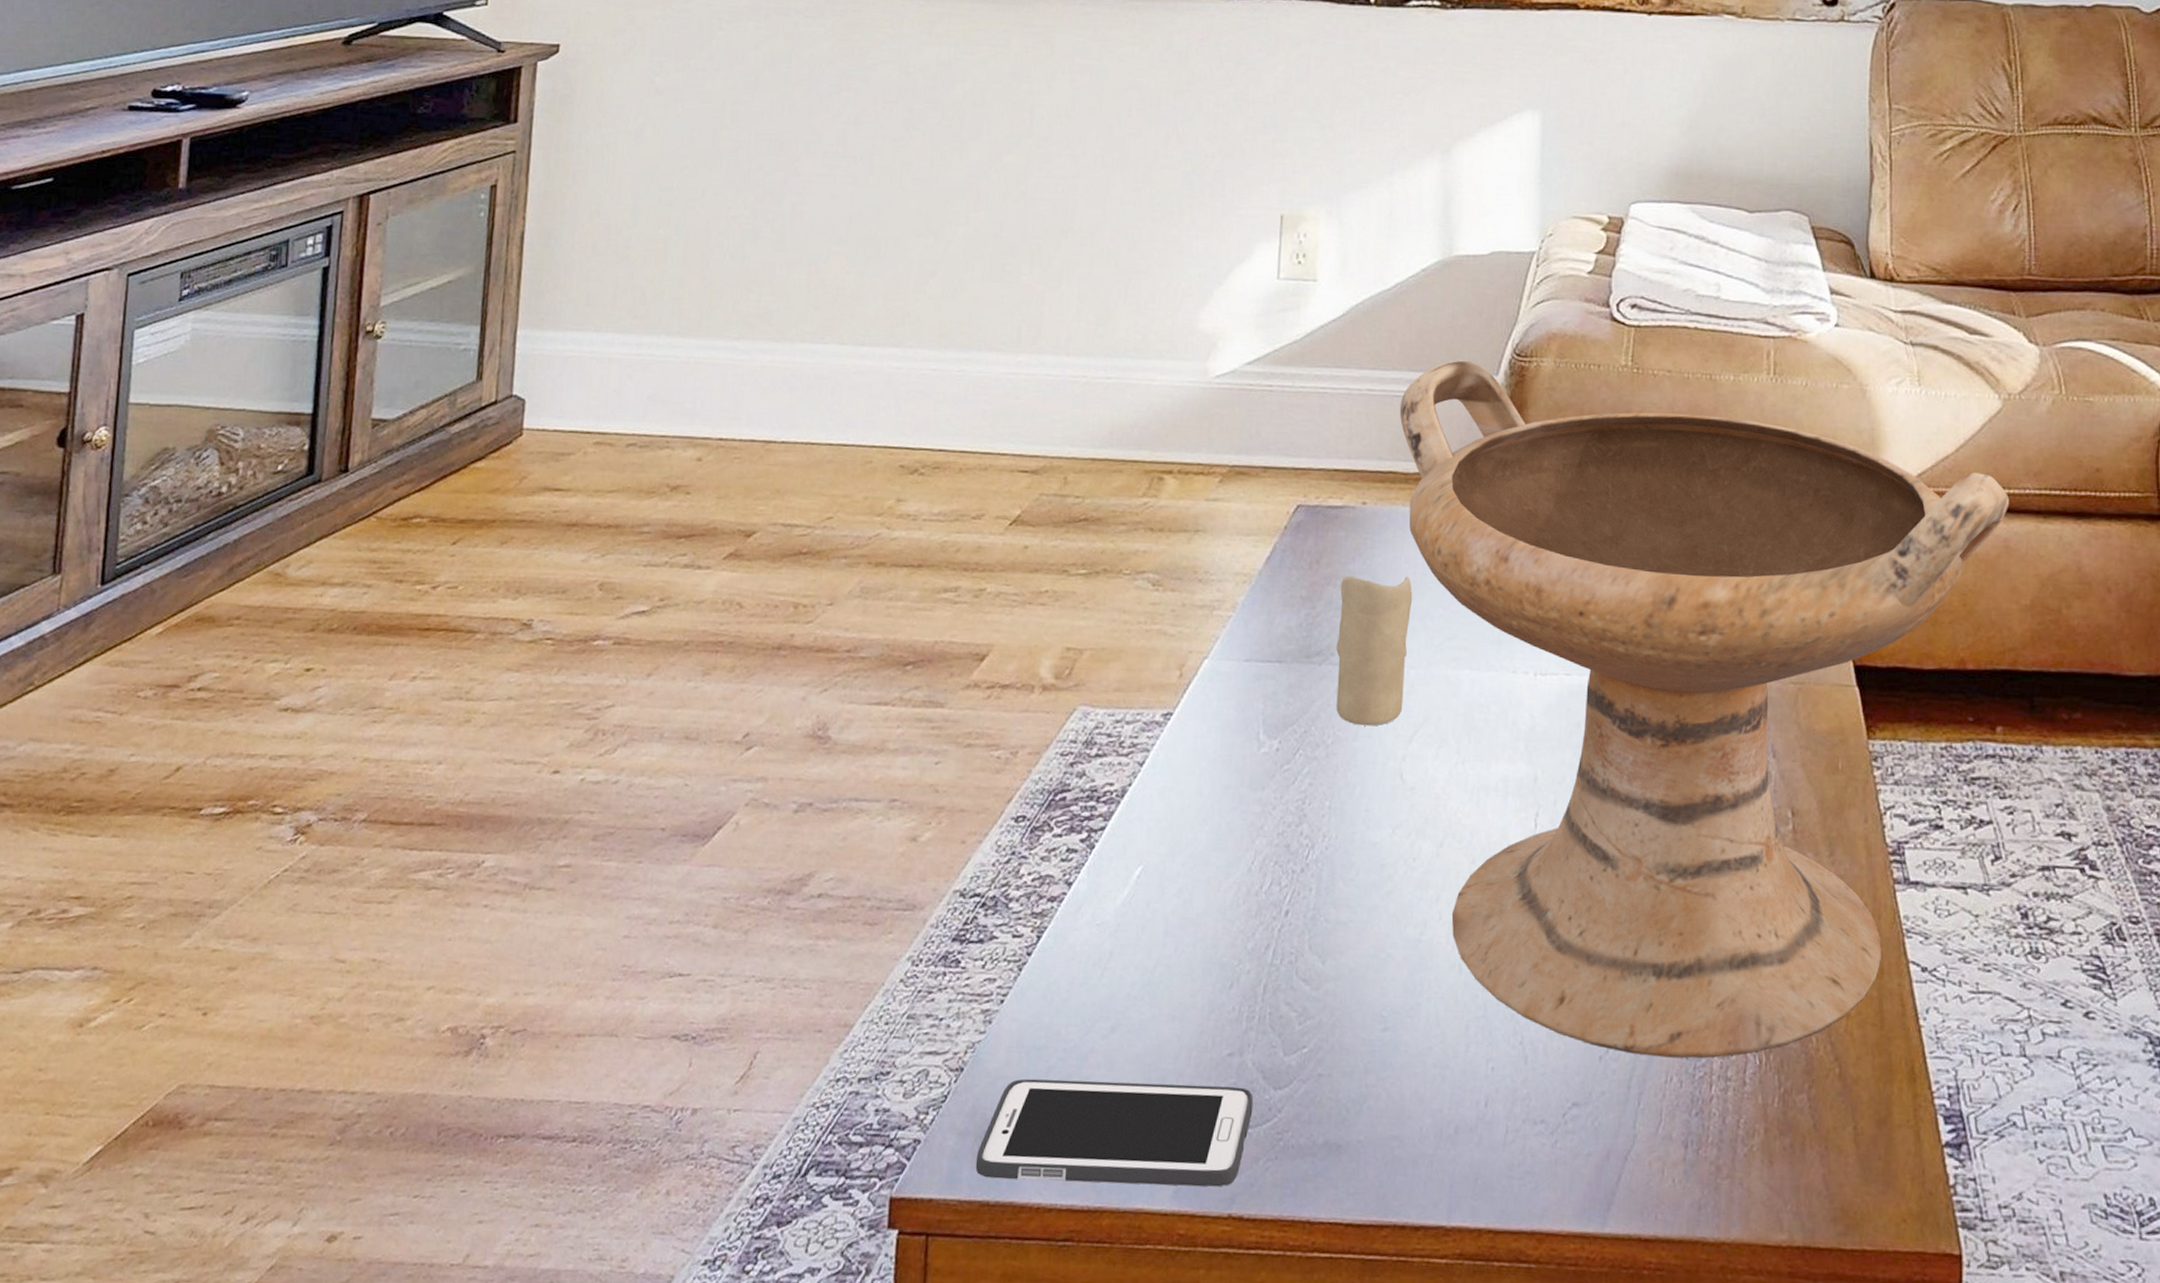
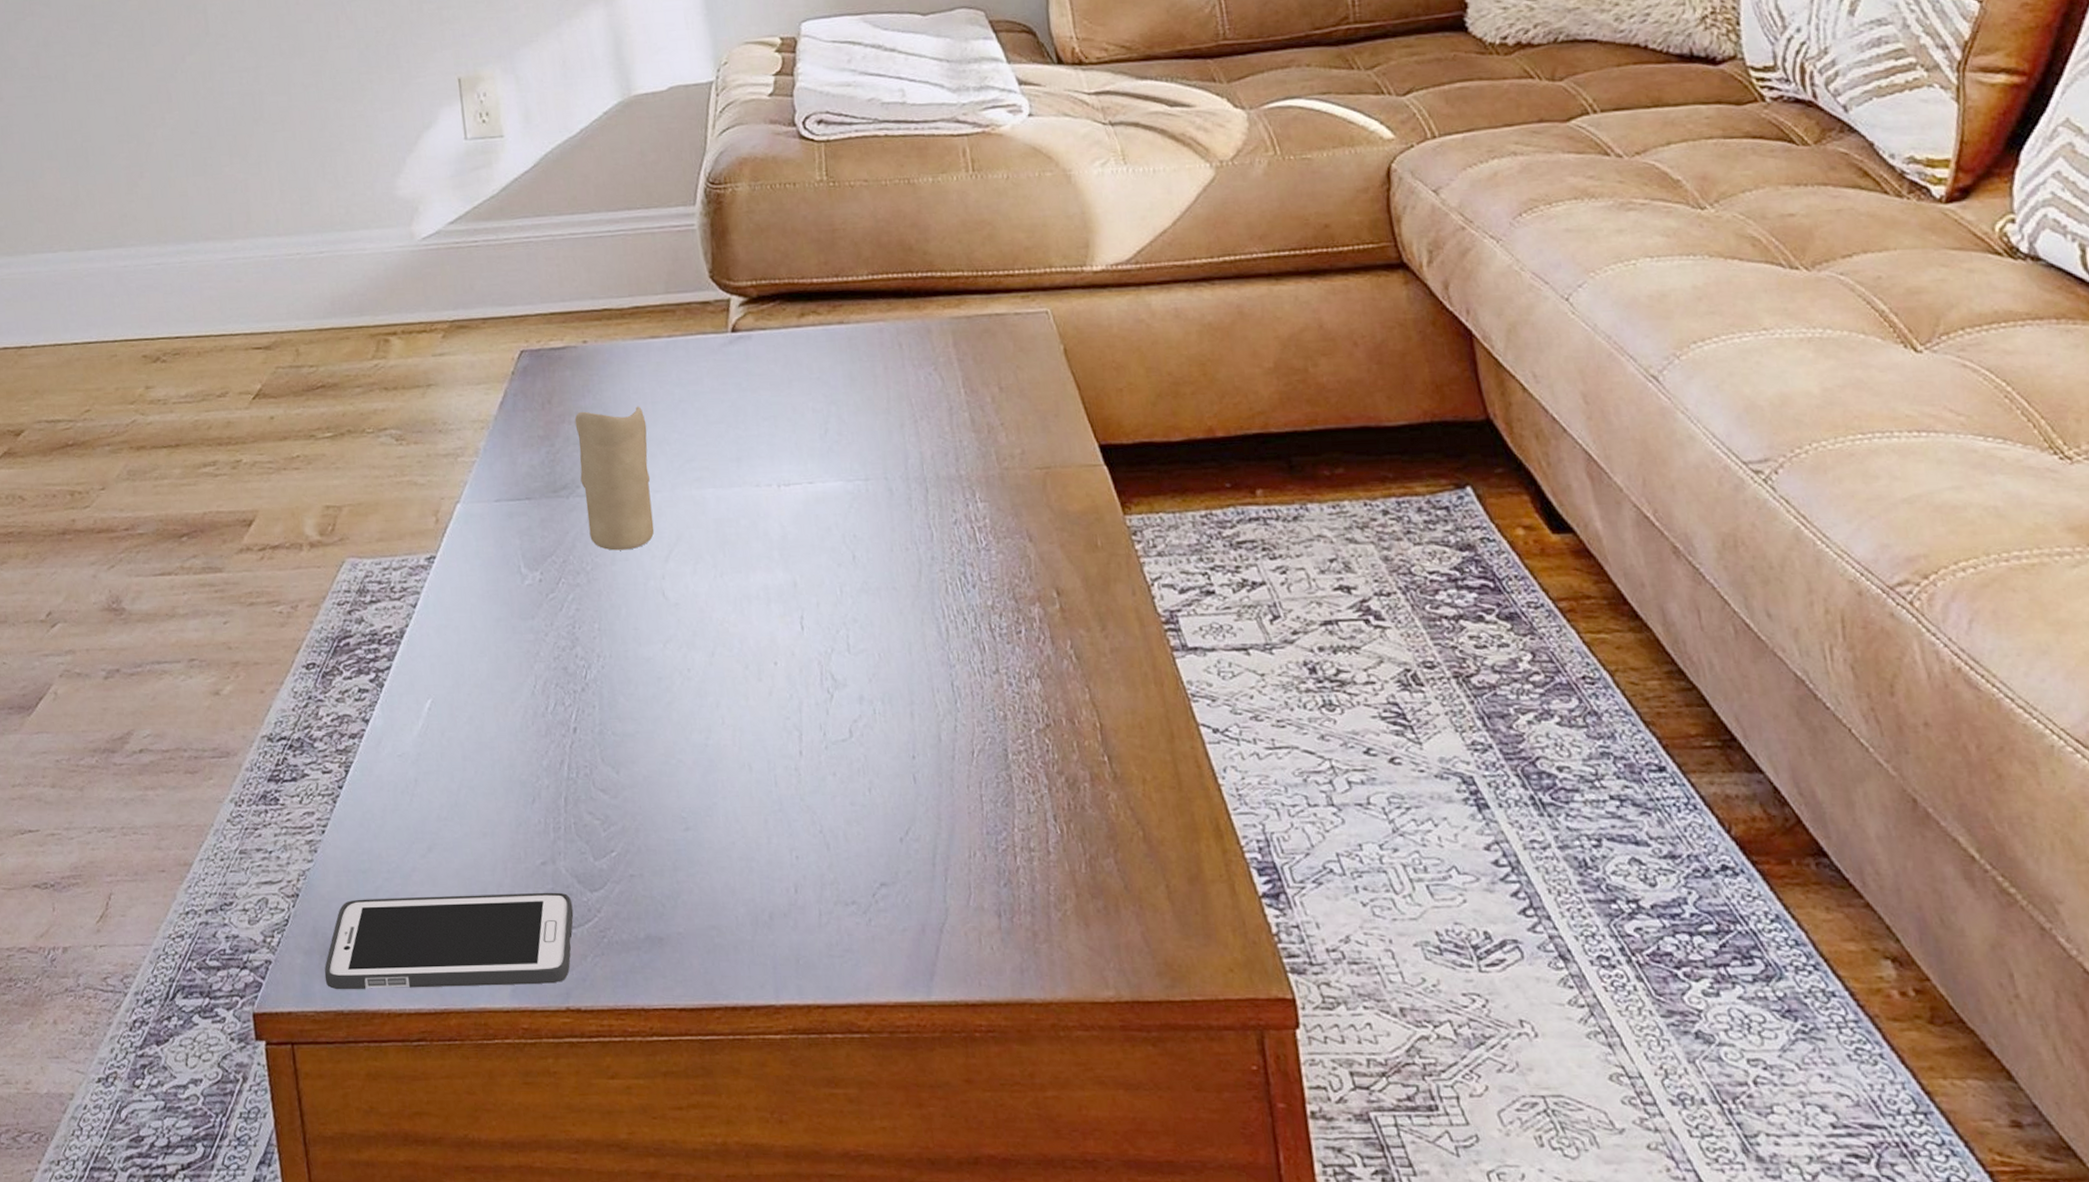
decorative bowl: present [1399,360,2010,1058] -> none [603,194,1238,834]

